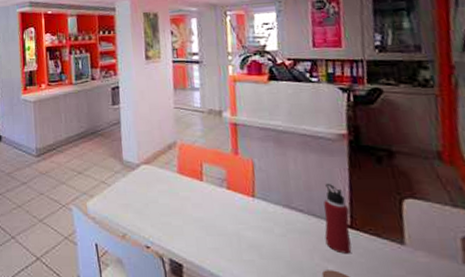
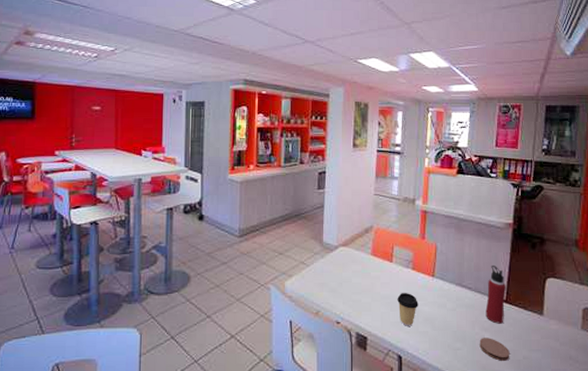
coffee cup: none [213,214,239,254] -> present [397,292,418,326]

